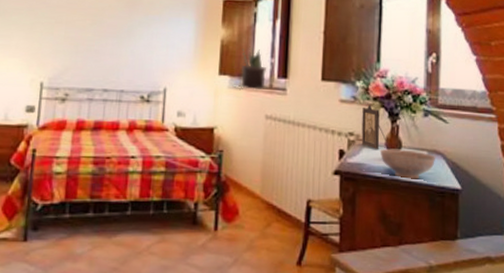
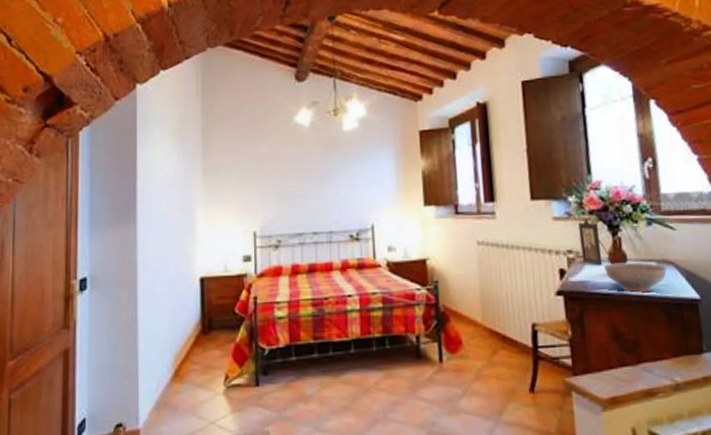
planter: present [241,48,267,90] -> none [444,176,473,217]

